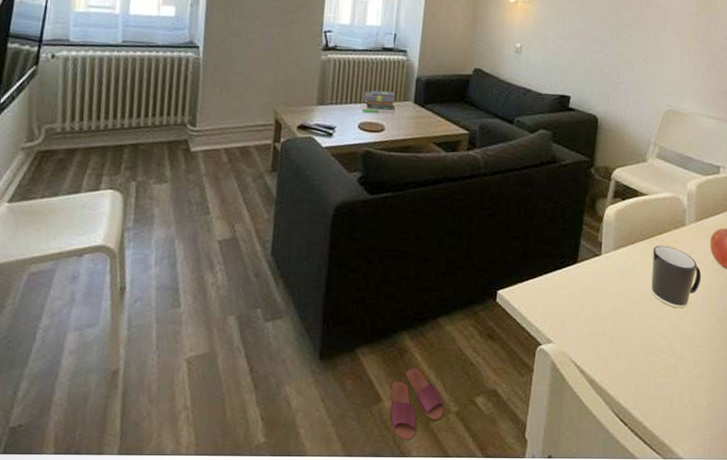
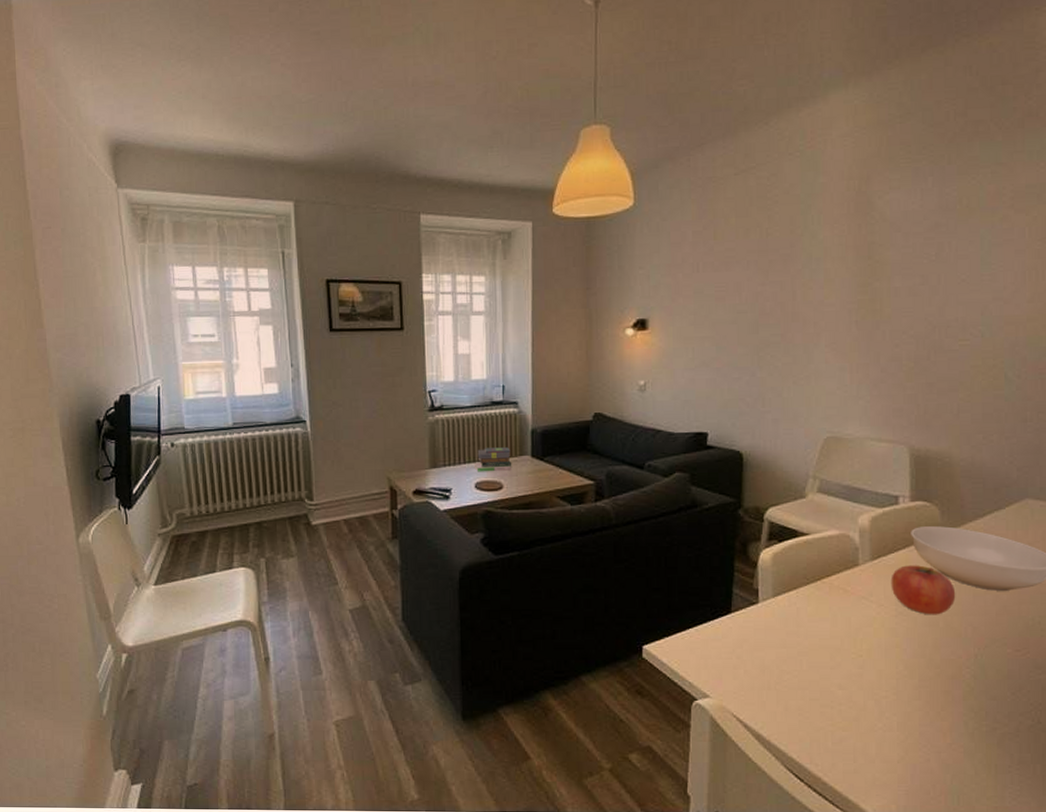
slippers: present [389,368,444,440] -> none [539,726,597,797]
mug: present [651,245,702,309] -> none [821,588,883,656]

